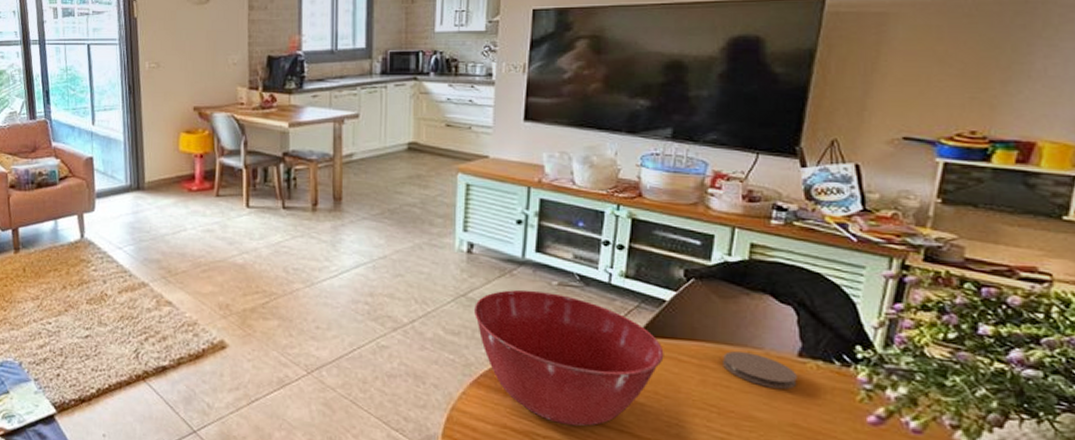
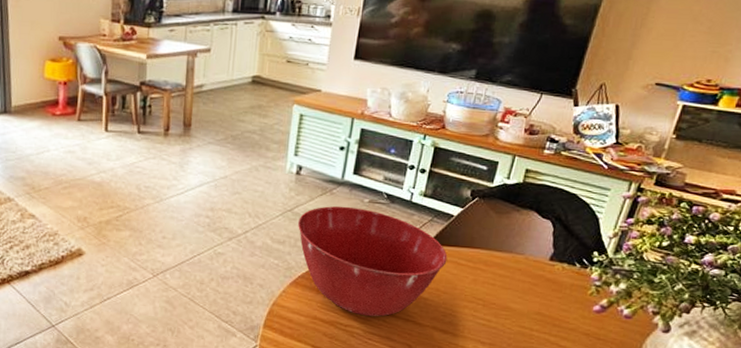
coaster: present [723,351,797,389] -> none [492,256,547,286]

